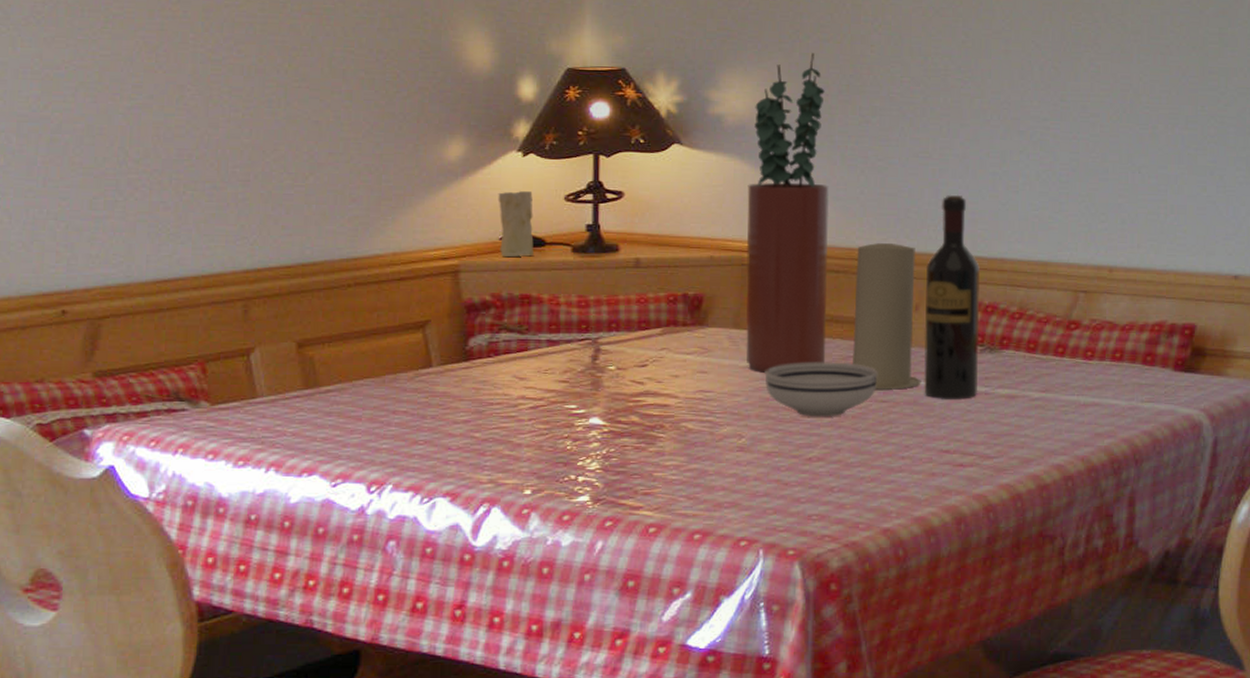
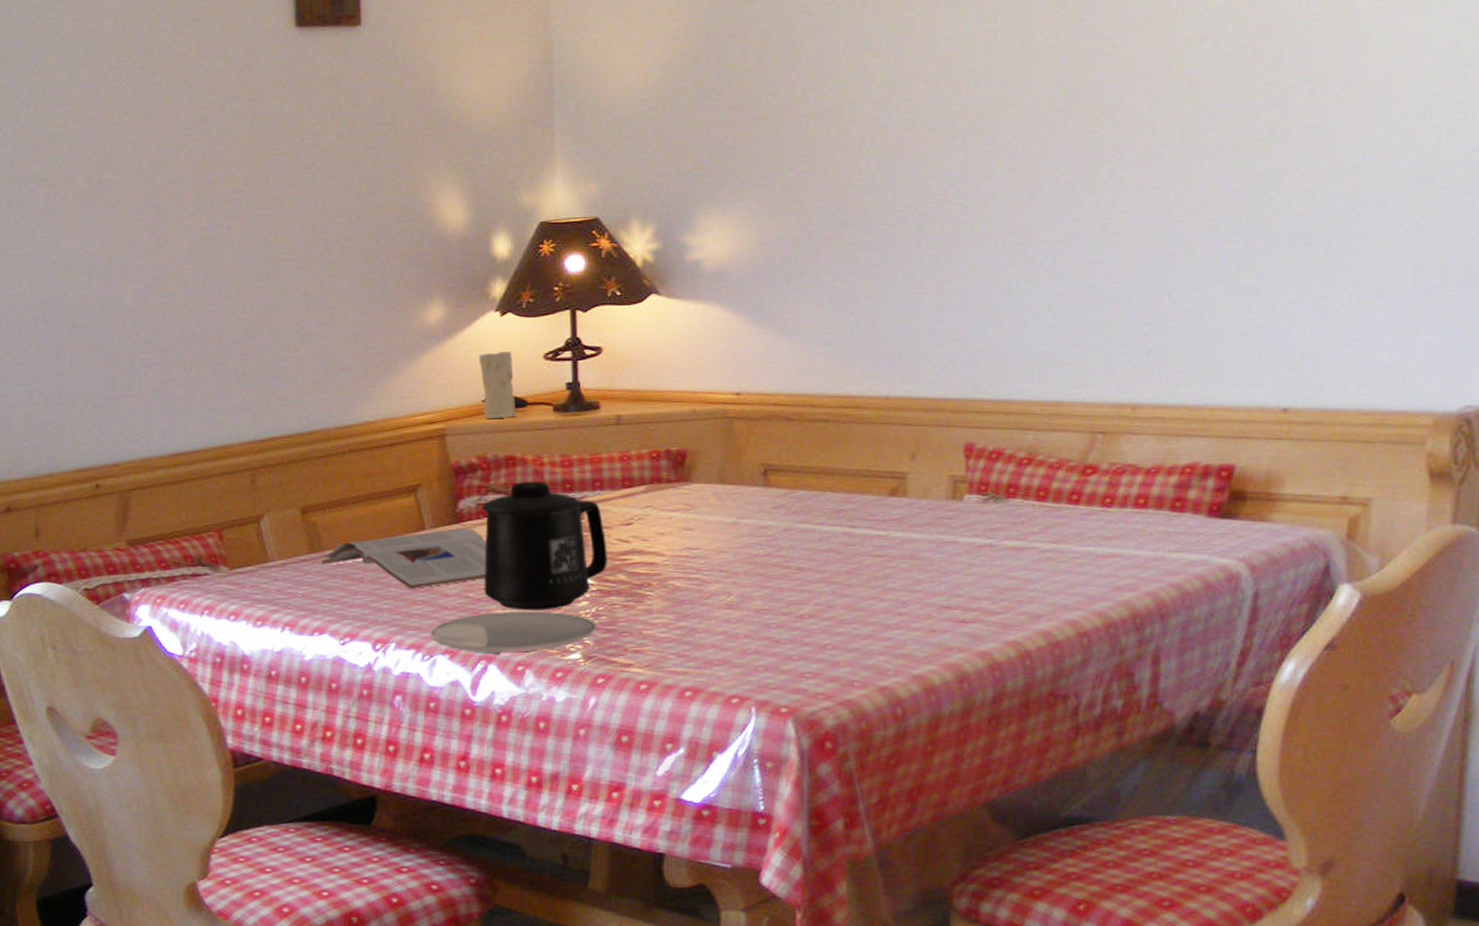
magazine: none [316,366,497,428] -> present [321,528,487,589]
plate: none [431,451,607,495] -> present [430,610,596,653]
mug: none [491,321,621,452] -> present [481,482,607,610]
vase: present [746,53,829,373] -> none [729,187,817,528]
bowl: present [765,362,878,416] -> none [752,516,872,572]
candle: present [853,243,922,390] -> none [845,389,919,544]
wine bottle: present [924,194,980,399] -> none [921,332,983,553]

